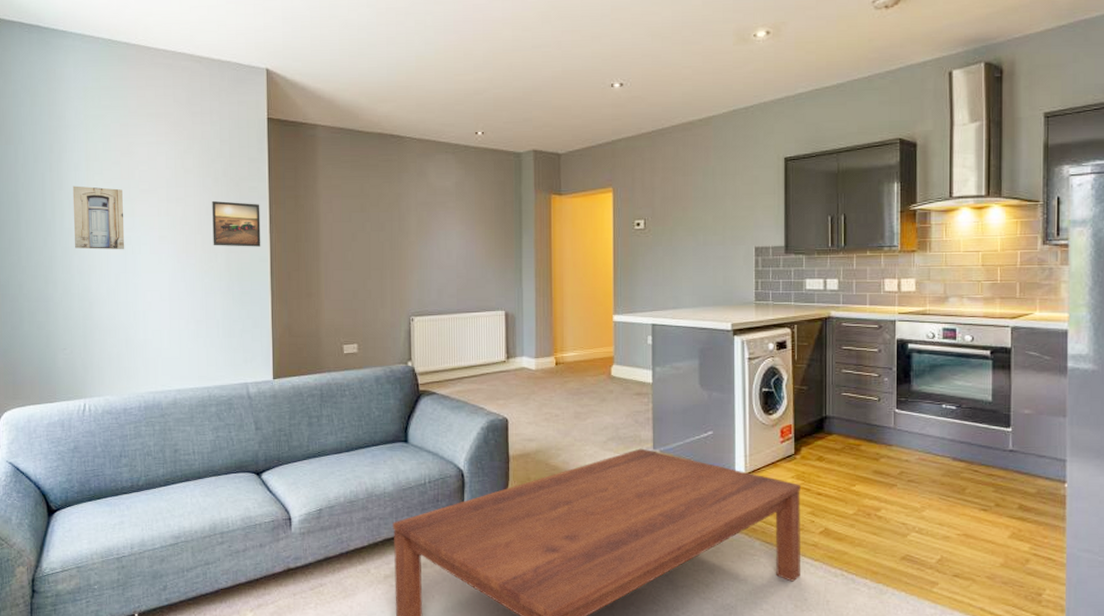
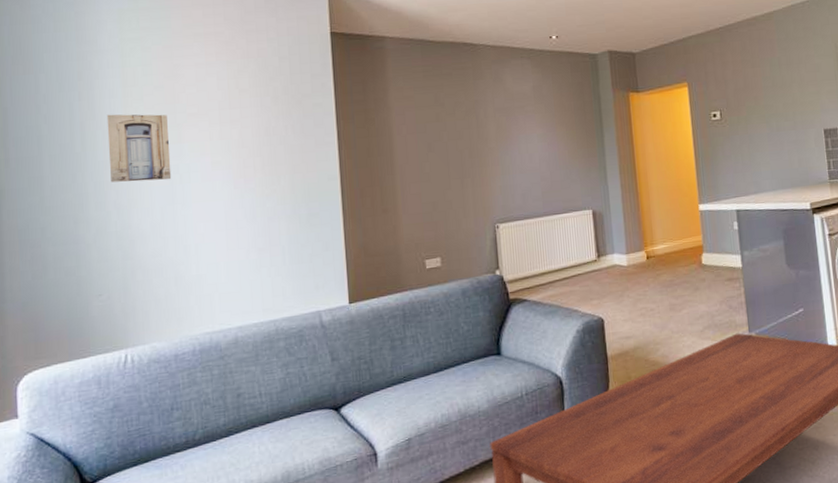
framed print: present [212,200,261,247] -> none [272,120,329,168]

